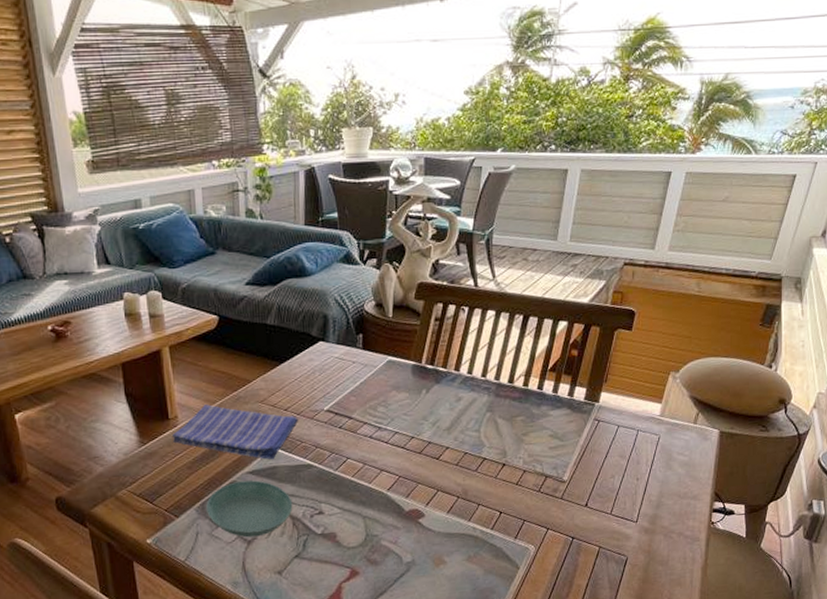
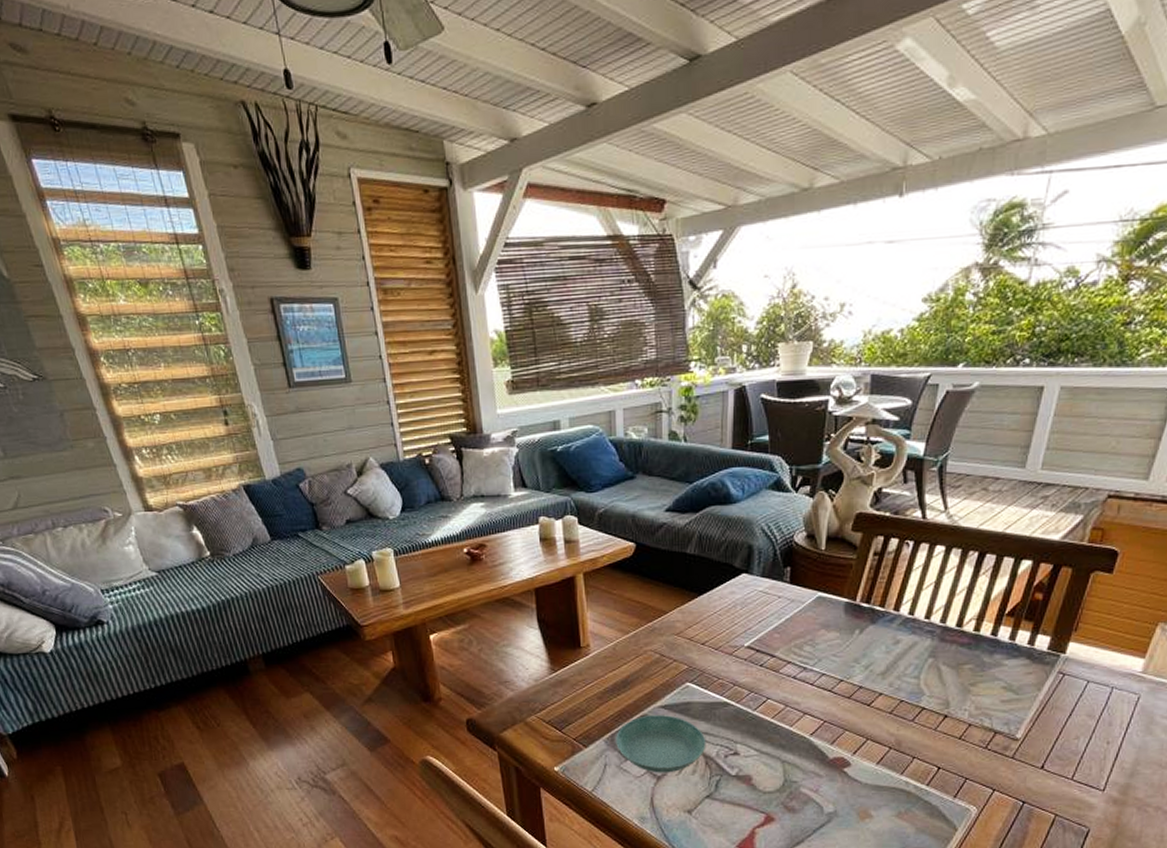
dish towel: present [171,404,299,460] -> none [583,634,717,696]

